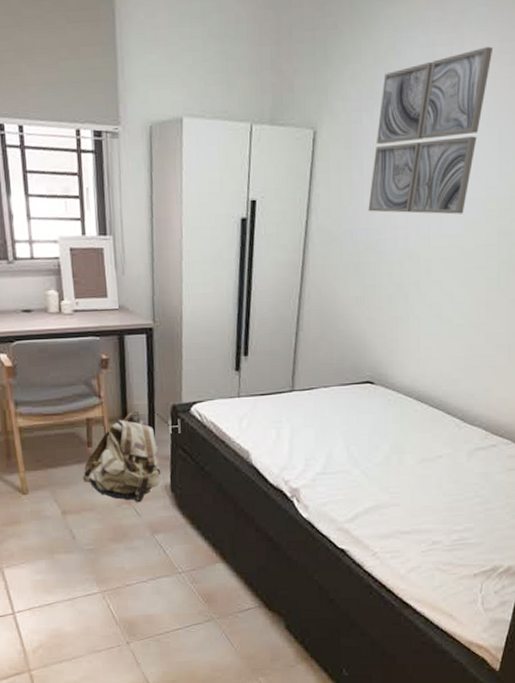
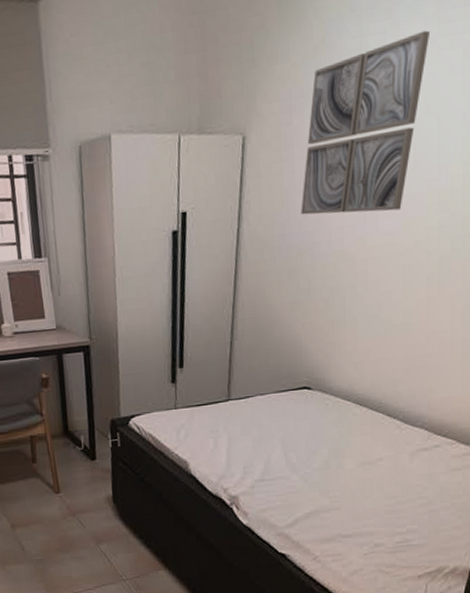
backpack: present [82,410,161,503] -> none [28,426,103,515]

